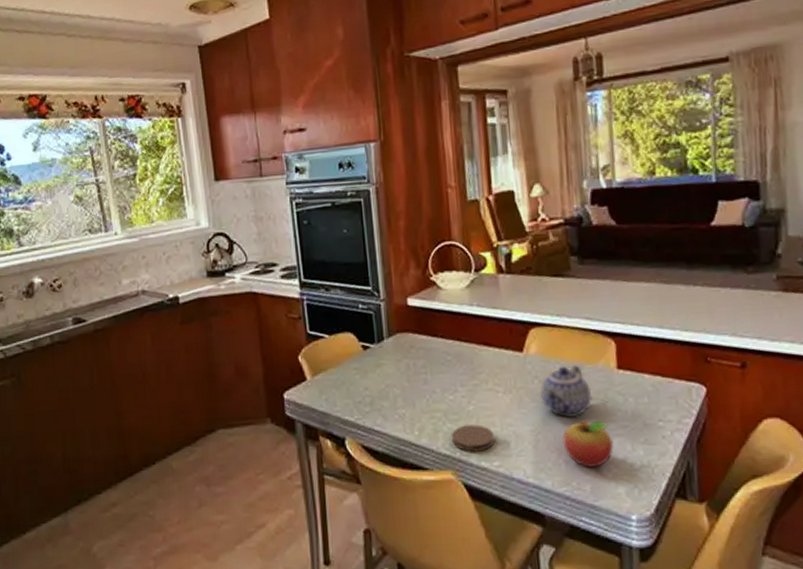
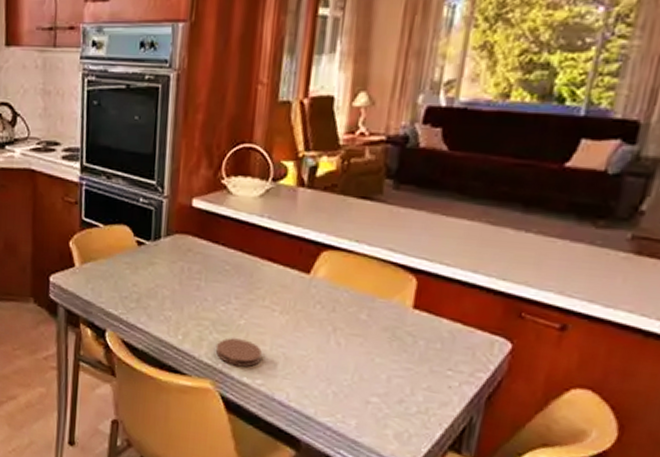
teapot: present [540,365,593,419] -> none [320,295,378,351]
fruit: present [562,420,614,468] -> none [335,355,391,405]

